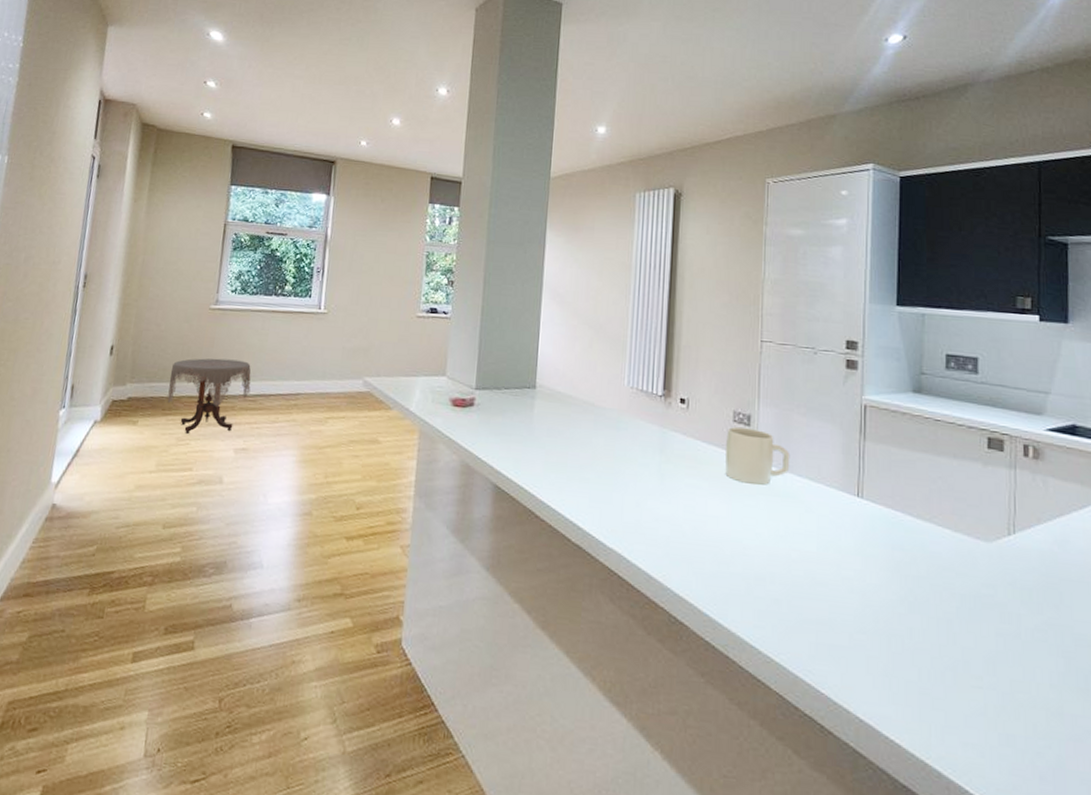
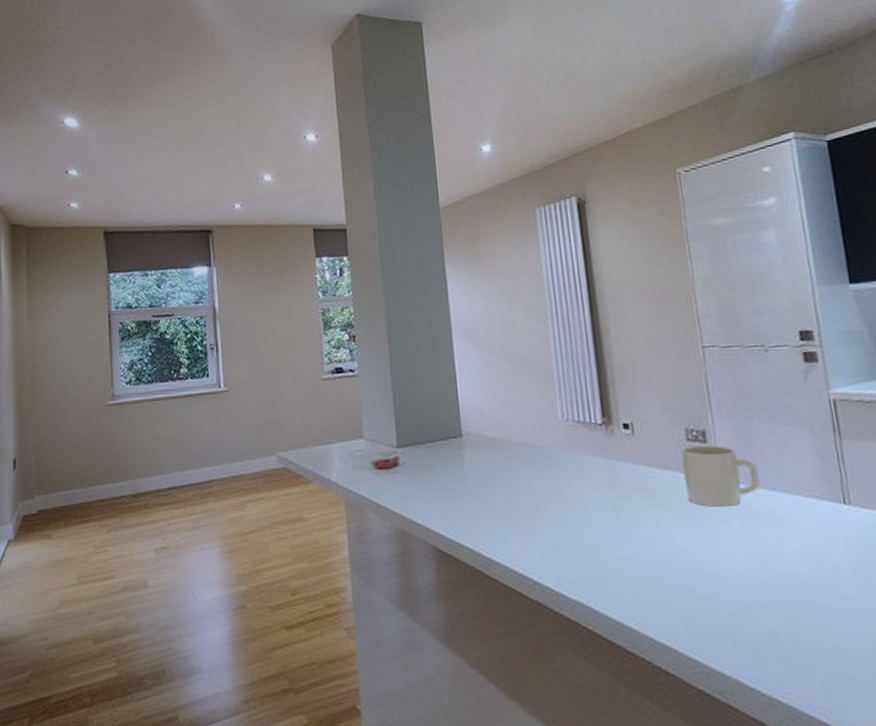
side table: present [167,358,251,434] -> none [77,454,161,539]

